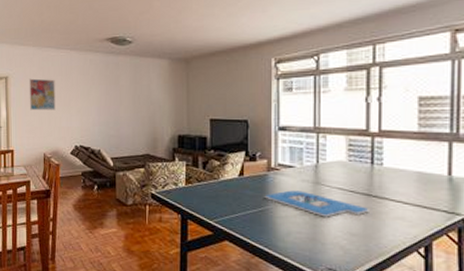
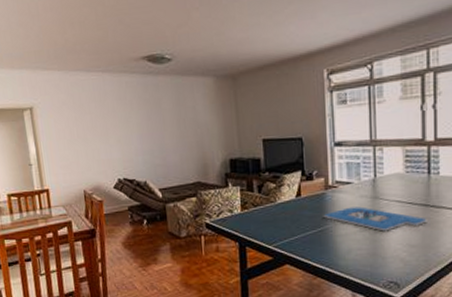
wall art: present [29,78,56,111] -> none [57,106,92,144]

